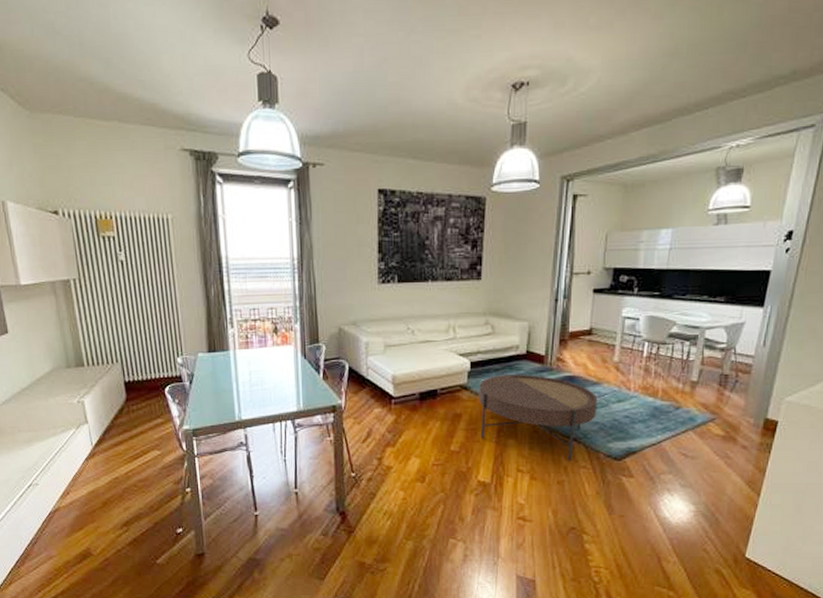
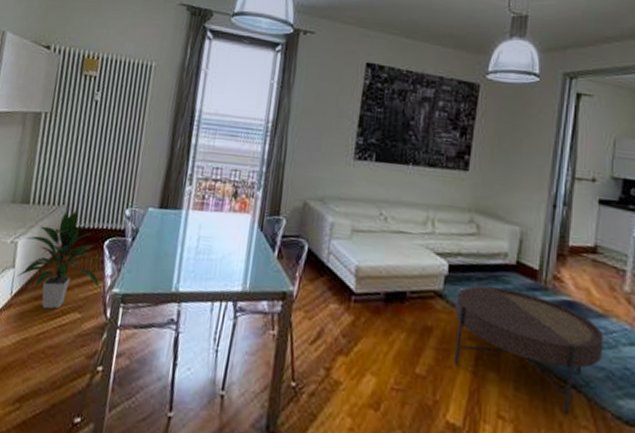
indoor plant: none [90,365,170,452] -> present [17,209,100,309]

